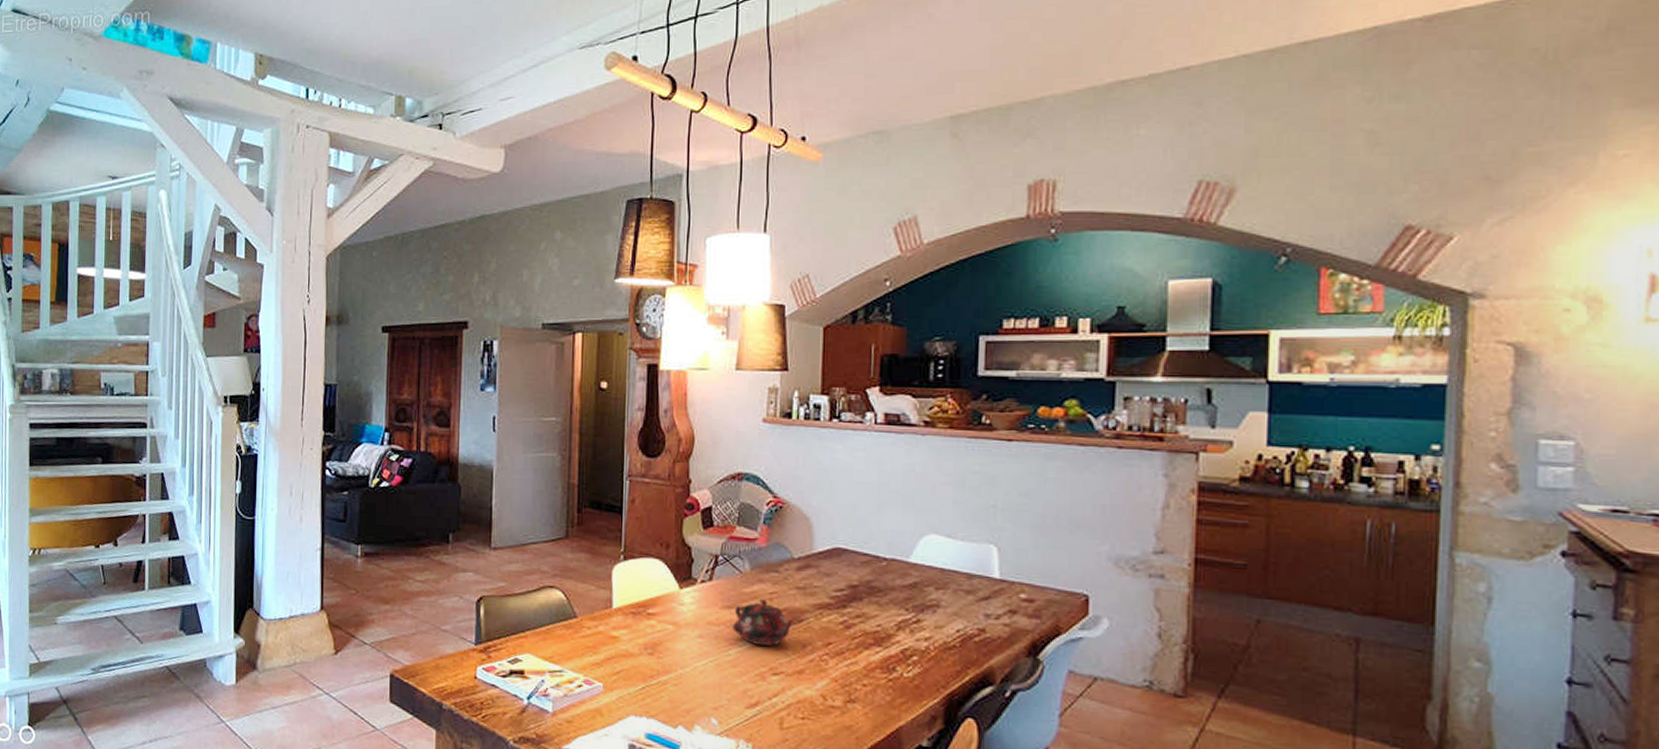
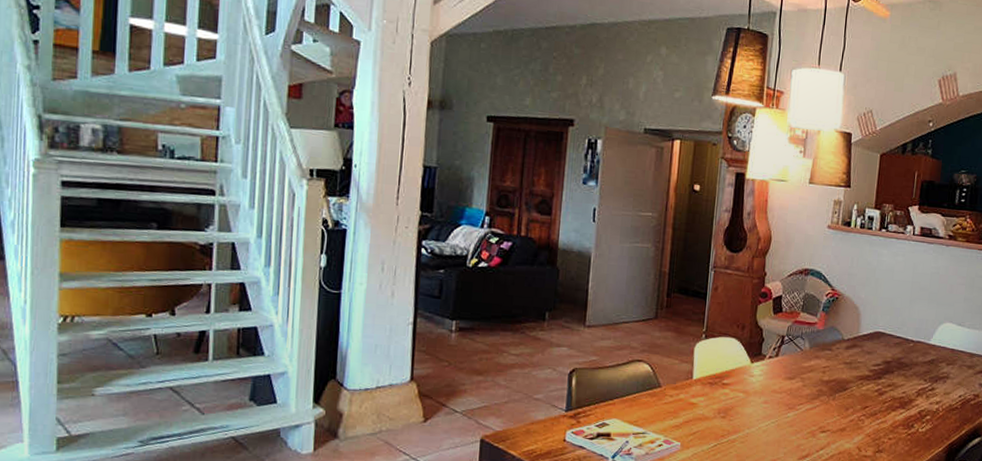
teapot: present [732,599,795,646] -> none [792,372,841,409]

